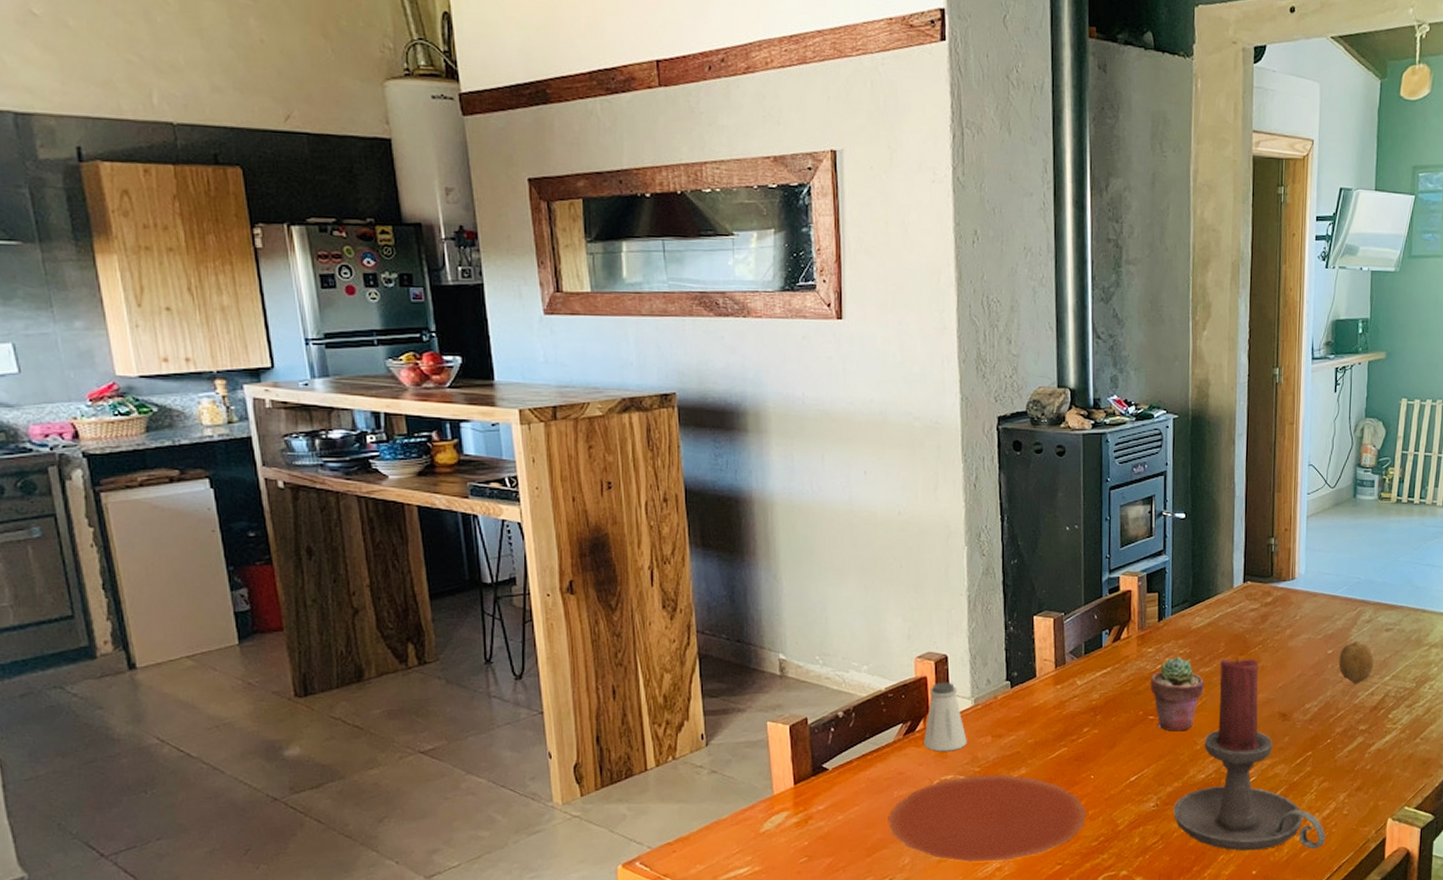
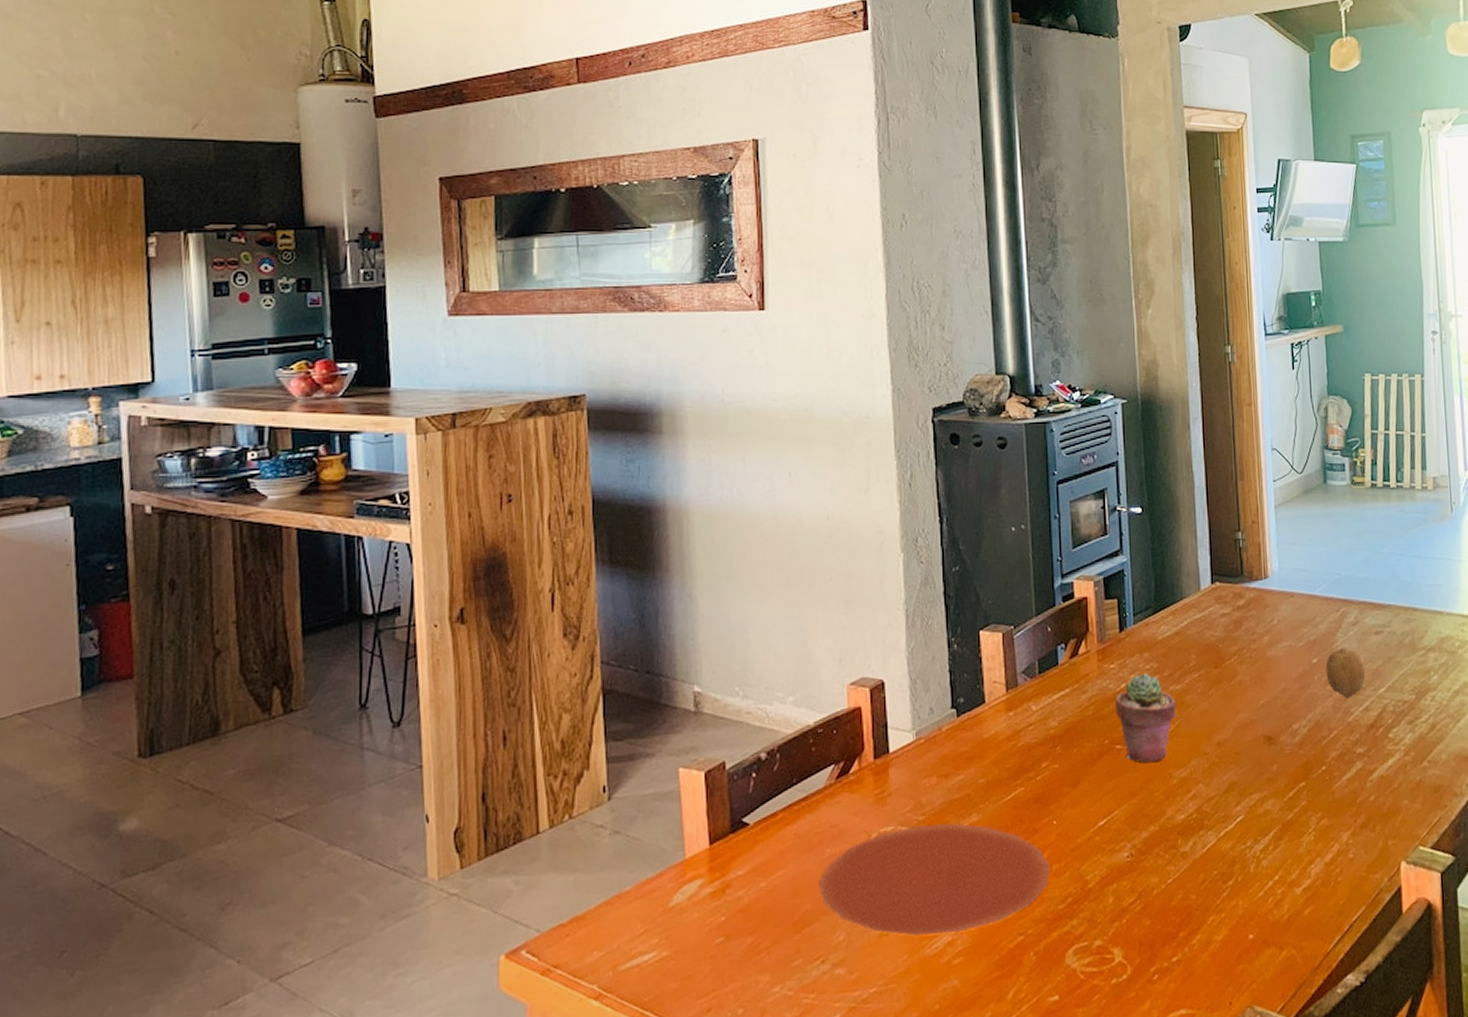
saltshaker: present [924,682,967,752] -> none [859,712,909,798]
candle holder: present [1173,658,1326,851] -> none [1151,672,1332,910]

